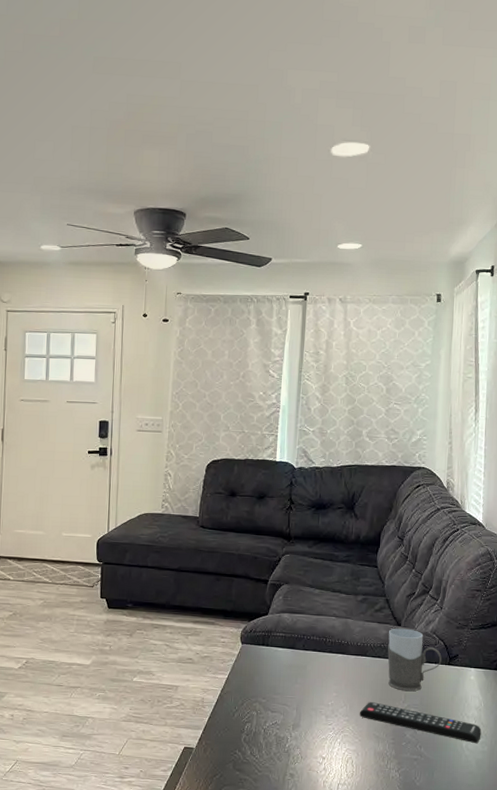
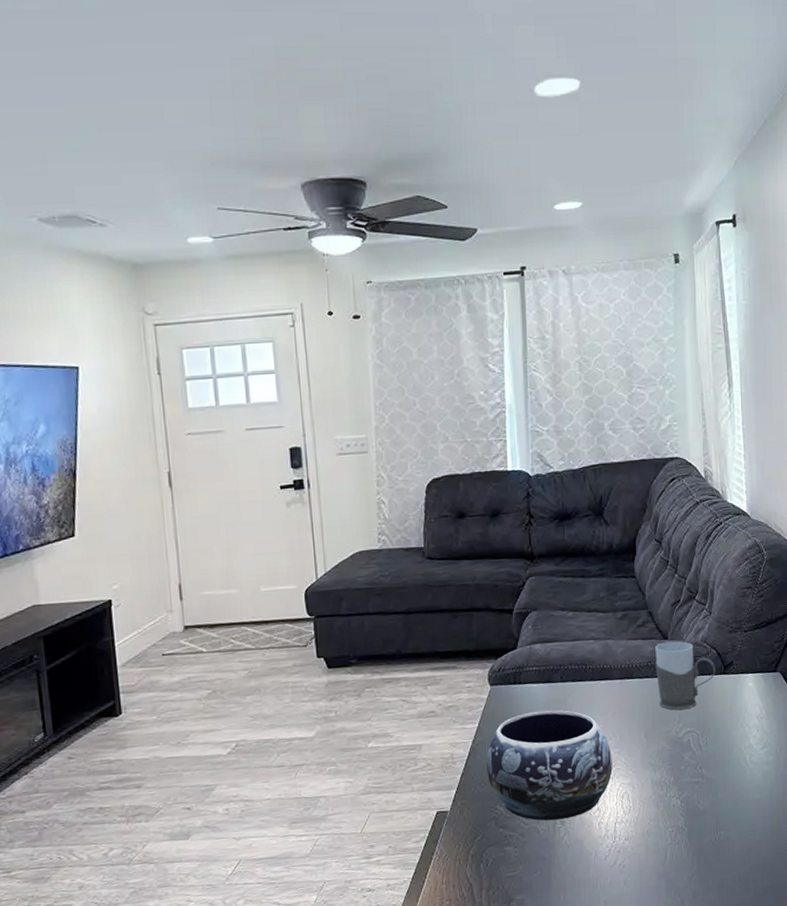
decorative bowl: none [231,672,341,773] -> present [486,710,613,821]
remote control: present [359,702,482,744] -> none [630,727,765,755]

